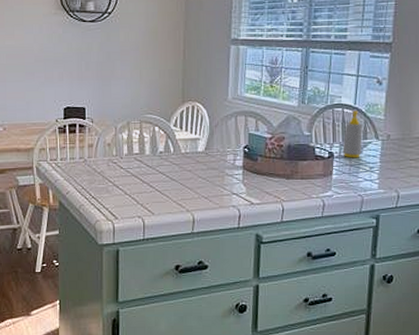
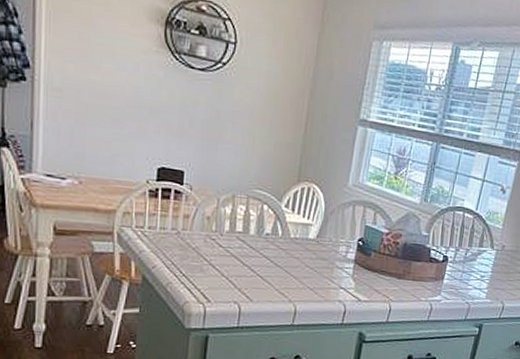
soap bottle: present [342,110,363,158] -> none [457,216,481,265]

